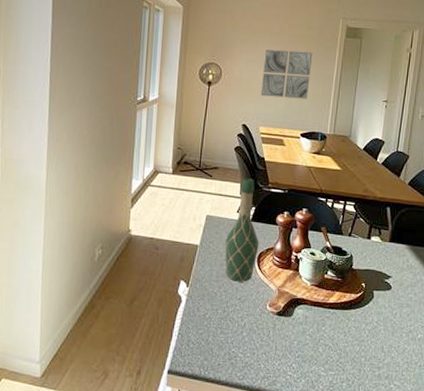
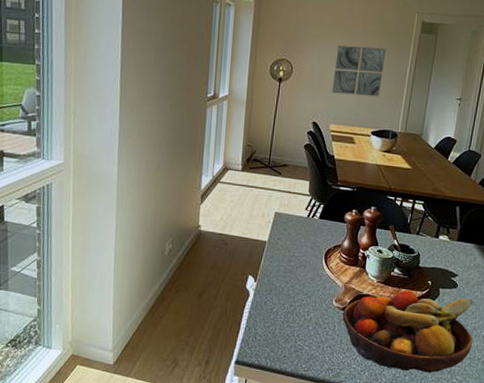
wine bottle: present [225,178,259,282] -> none [292,176,327,278]
fruit bowl: none [277,292,409,379] -> present [342,289,473,373]

